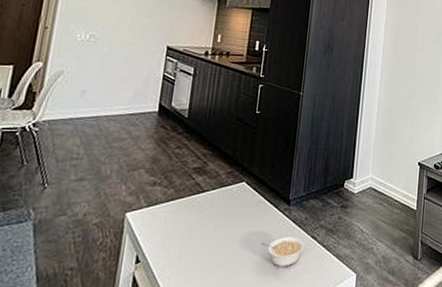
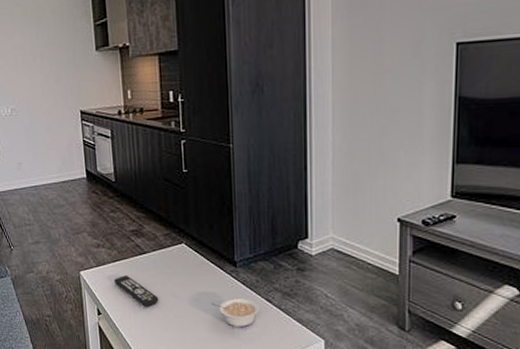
remote control: none [164,216,209,252] -> present [114,276,159,308]

